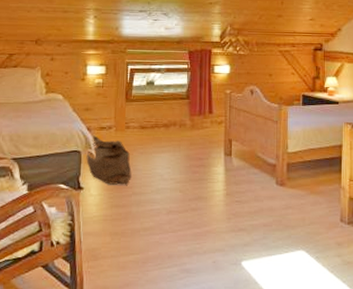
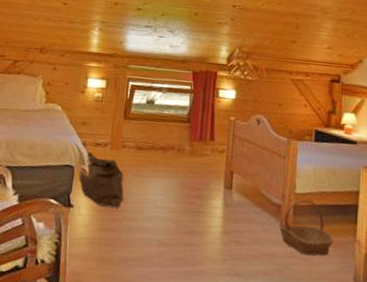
basket: none [275,157,323,205] -> present [279,199,335,256]

